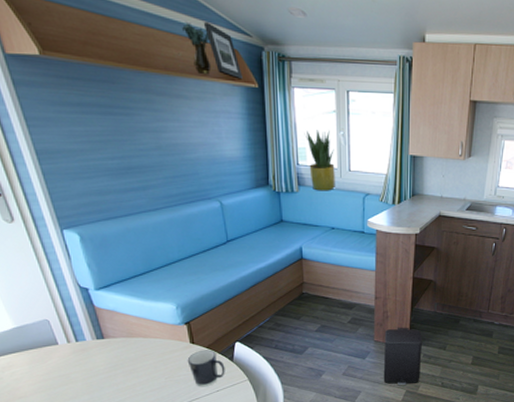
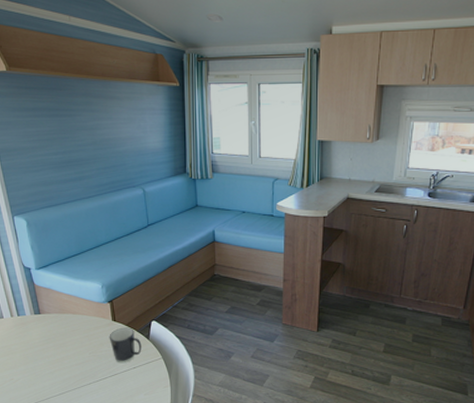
vase: present [182,21,212,75] -> none [118,34,140,78]
picture frame: present [203,22,243,80] -> none [135,33,166,80]
planter: present [304,130,335,191] -> none [219,120,246,177]
pedal bin: present [383,327,423,386] -> none [291,310,332,372]

